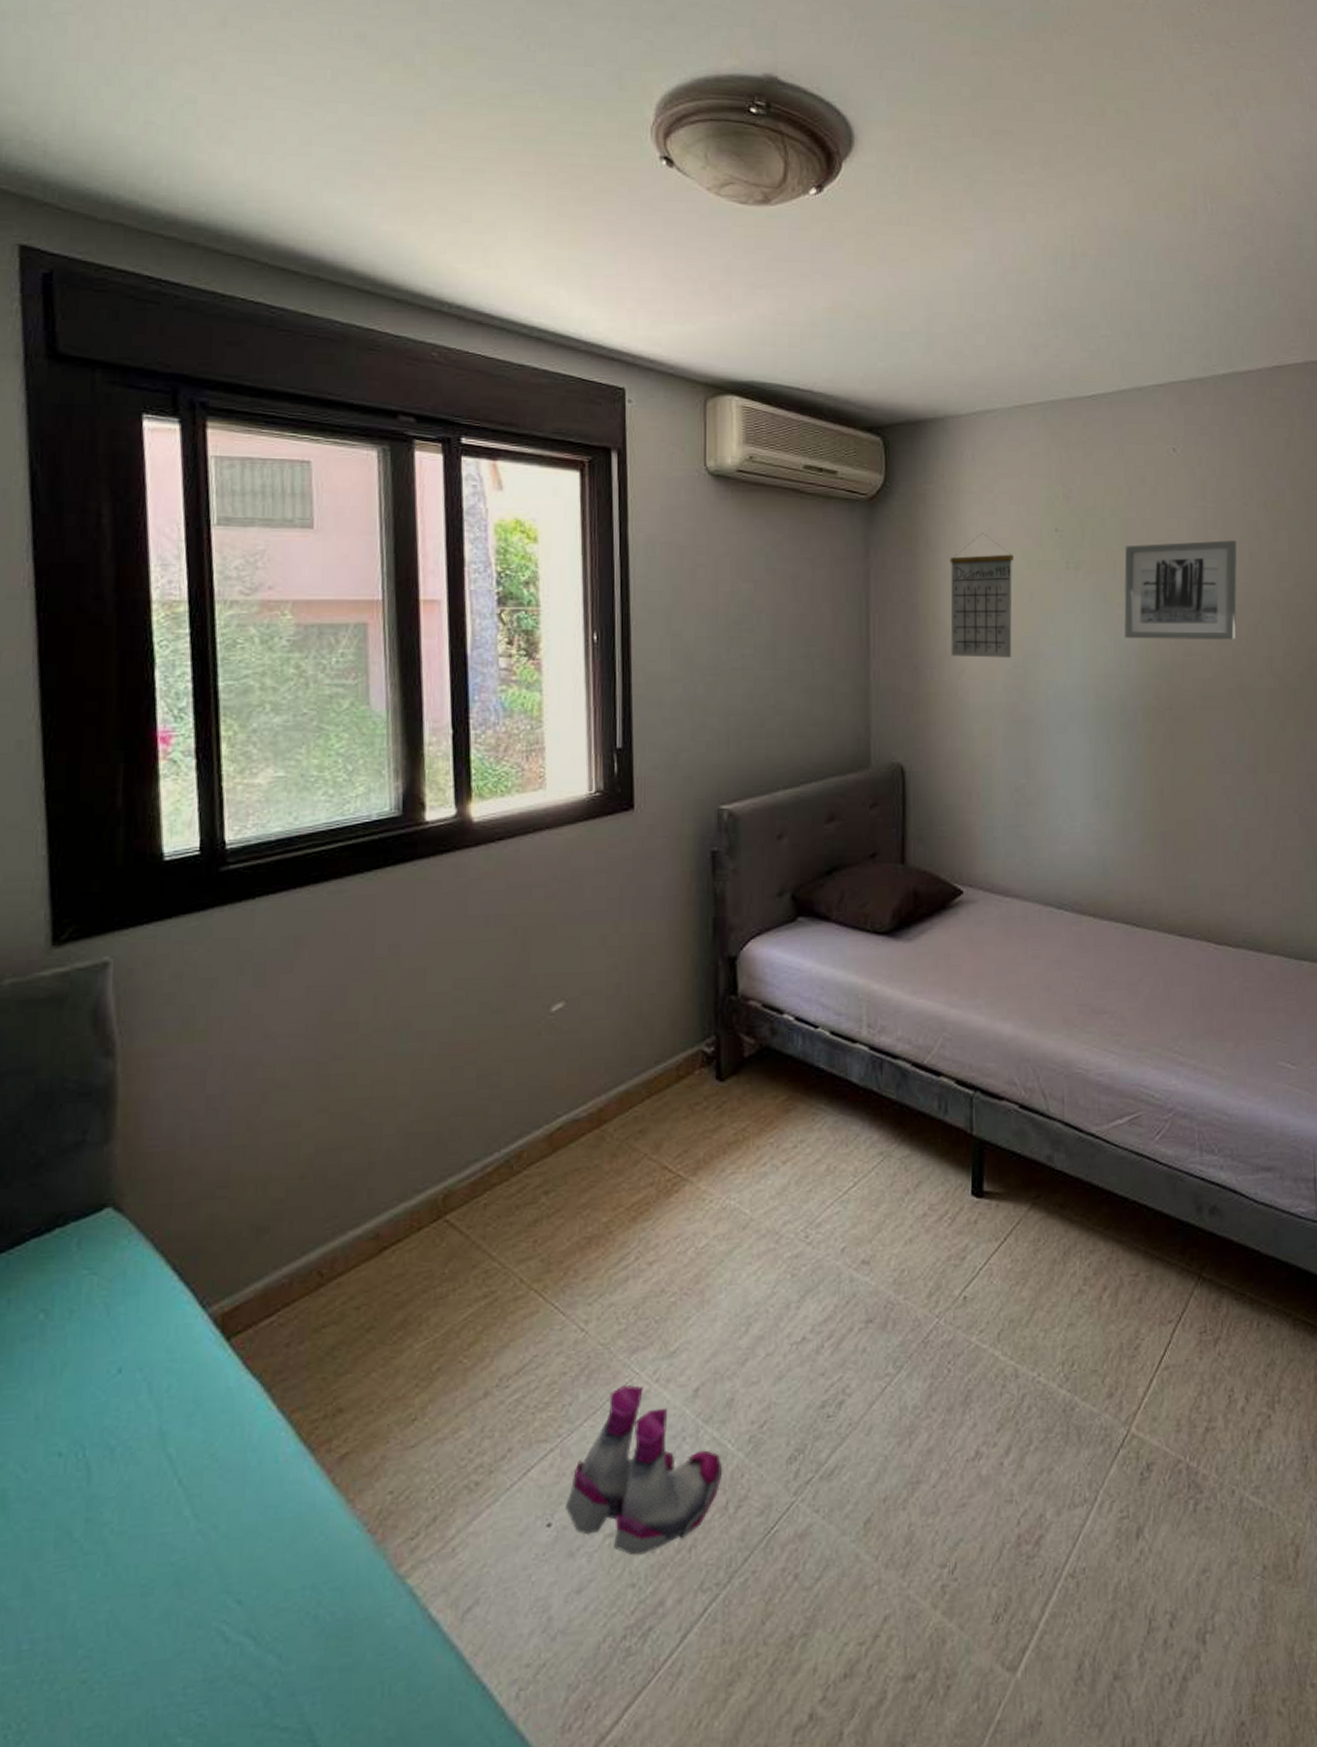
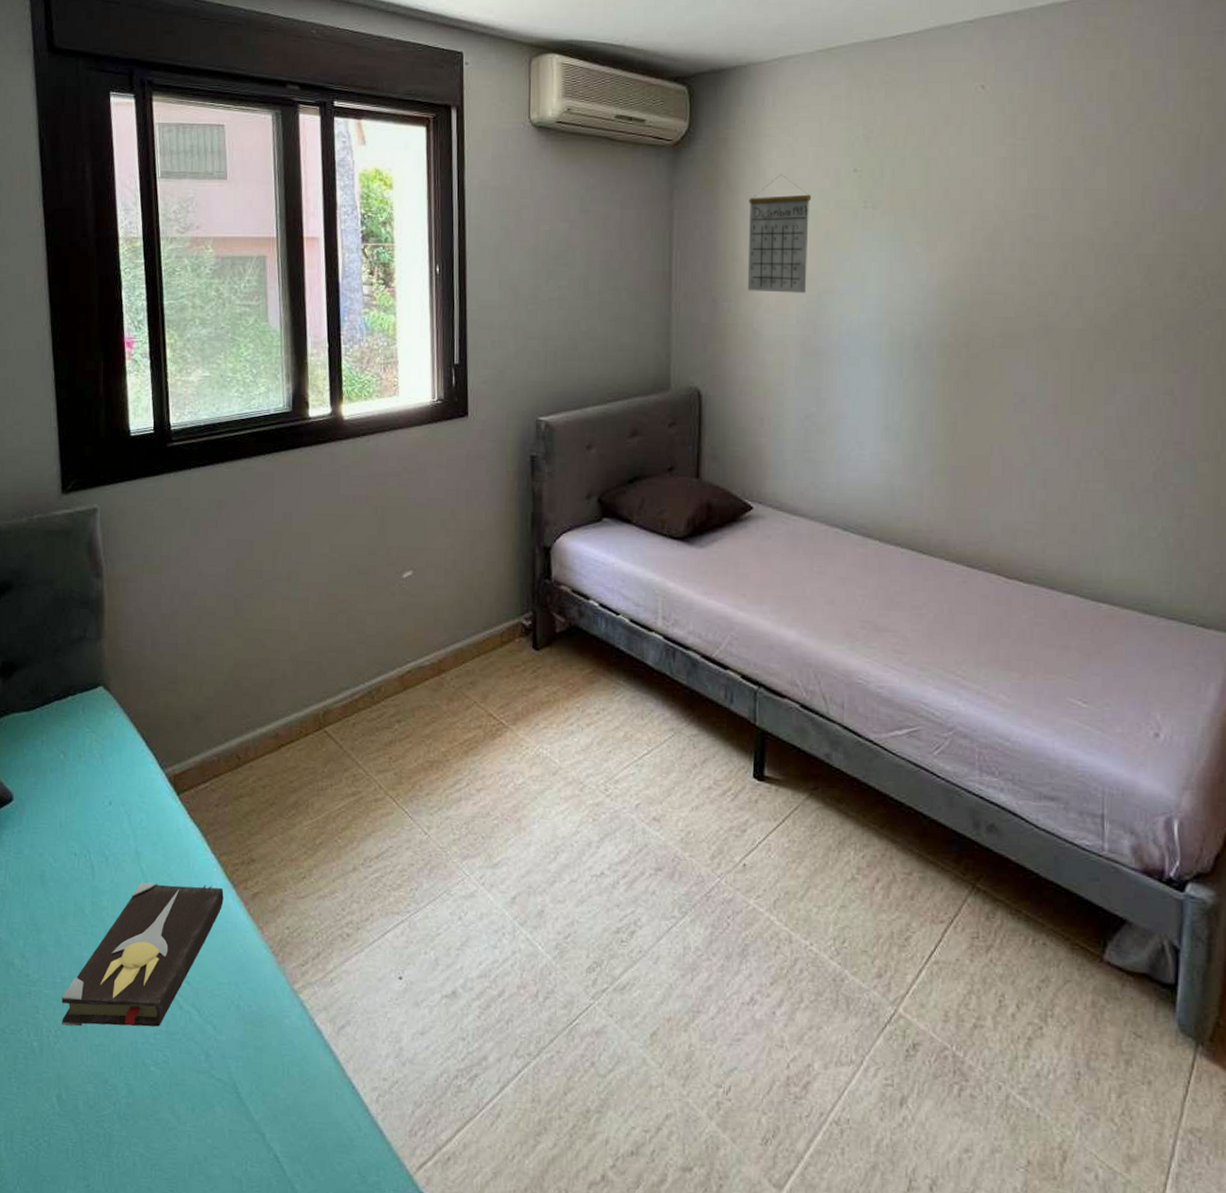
hardback book: none [29,1456,296,1714] -> present [61,882,224,1027]
boots: present [566,1384,721,1556] -> none [413,882,533,1017]
wall art: present [1124,540,1237,640] -> none [922,178,1048,280]

